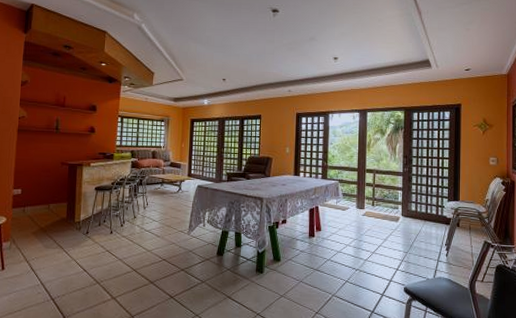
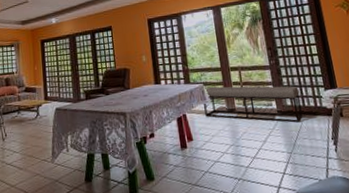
bench: none [336,184,425,227] -> present [204,86,303,123]

